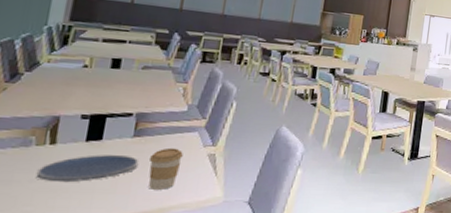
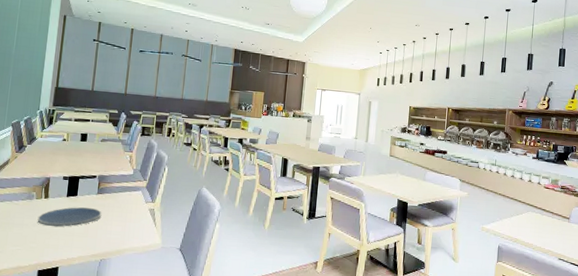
coffee cup: present [148,147,183,190] -> none [108,203,132,236]

